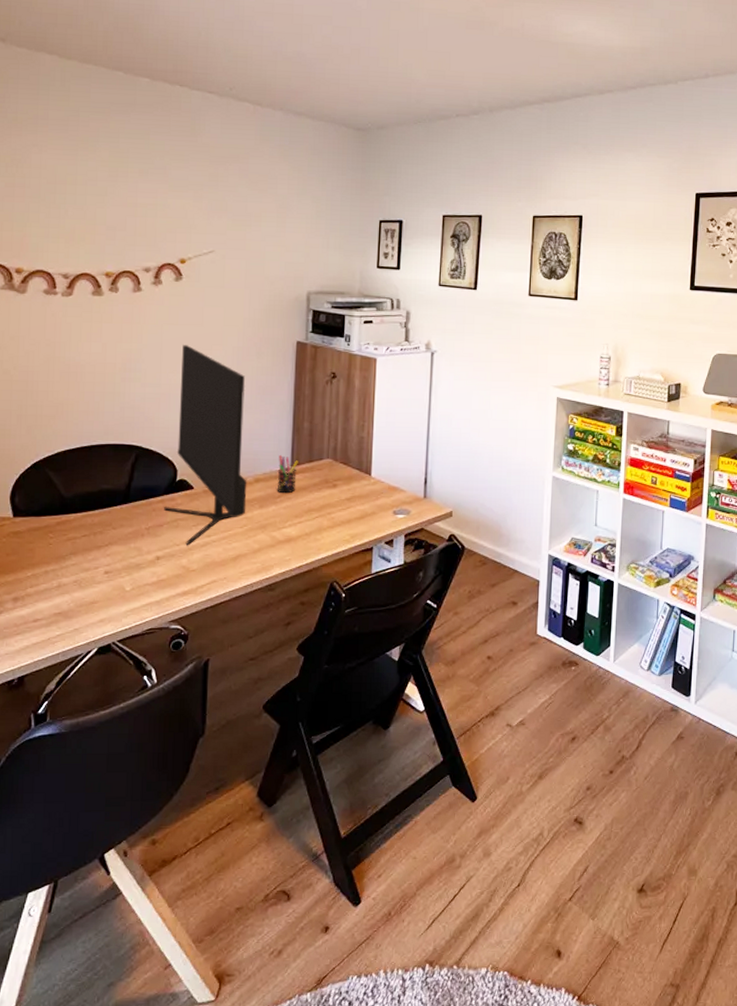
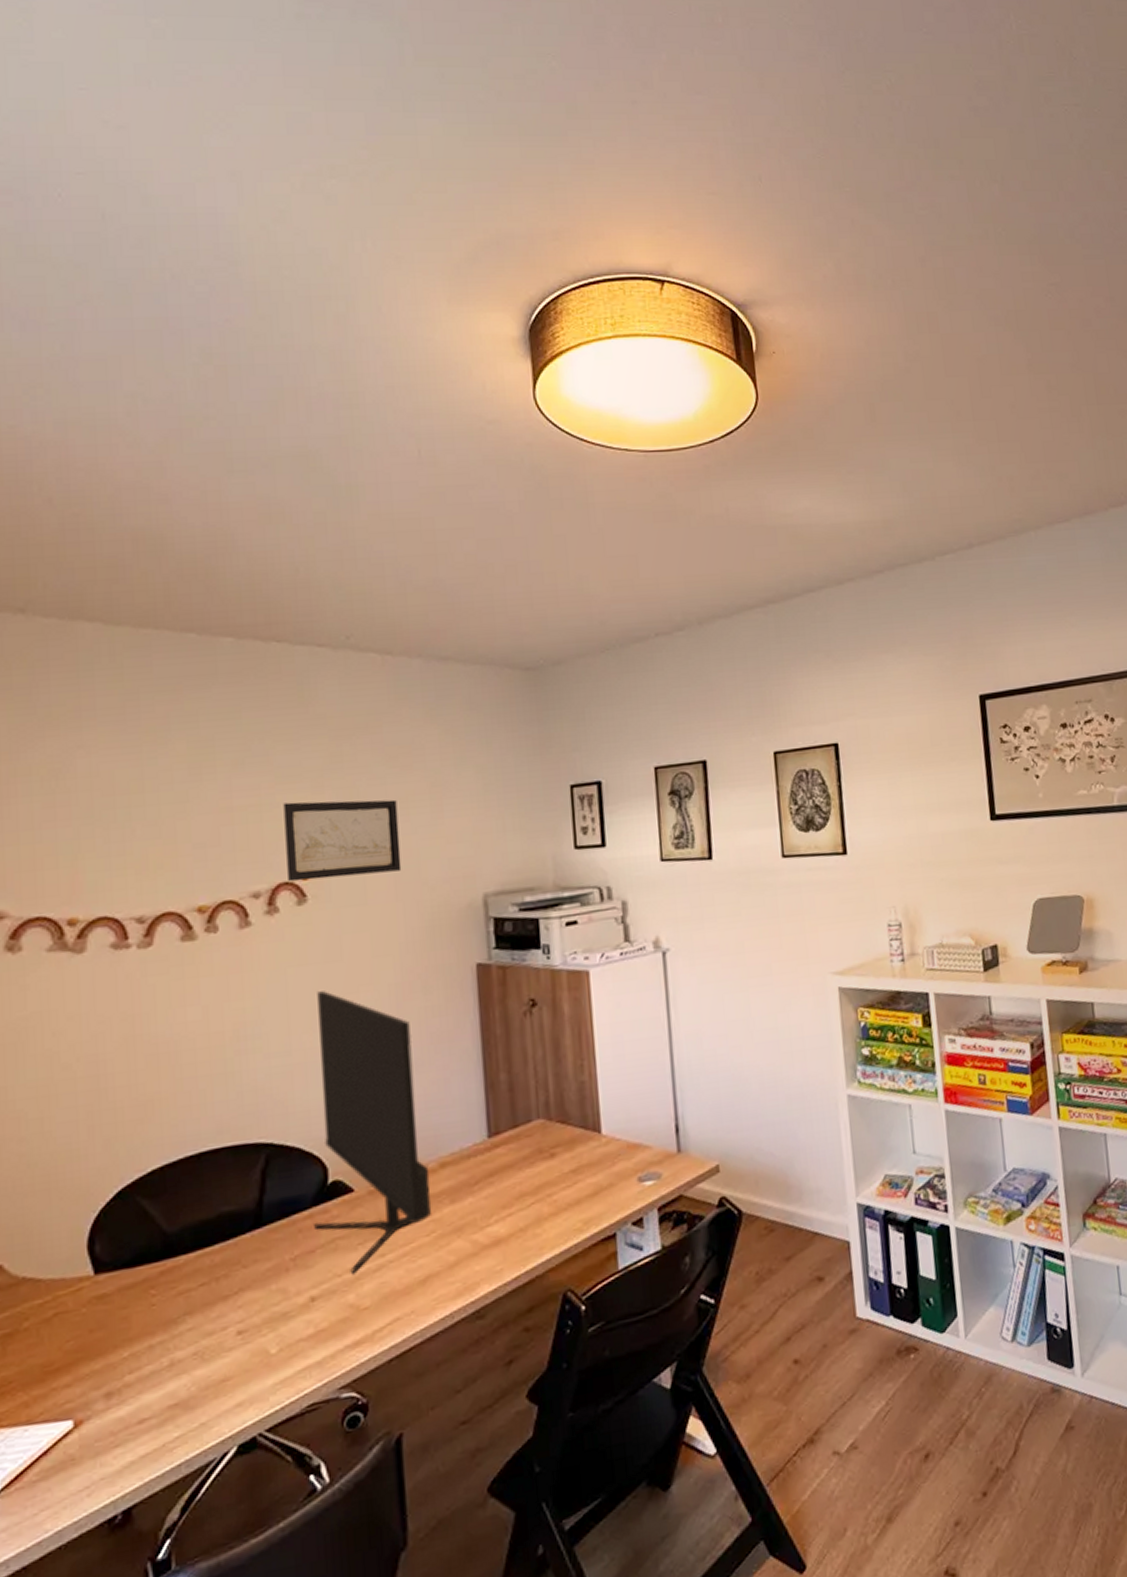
wall art: none [170,205,253,266] -> present [283,799,402,882]
pen holder: present [278,455,298,494] -> none [470,1124,499,1178]

